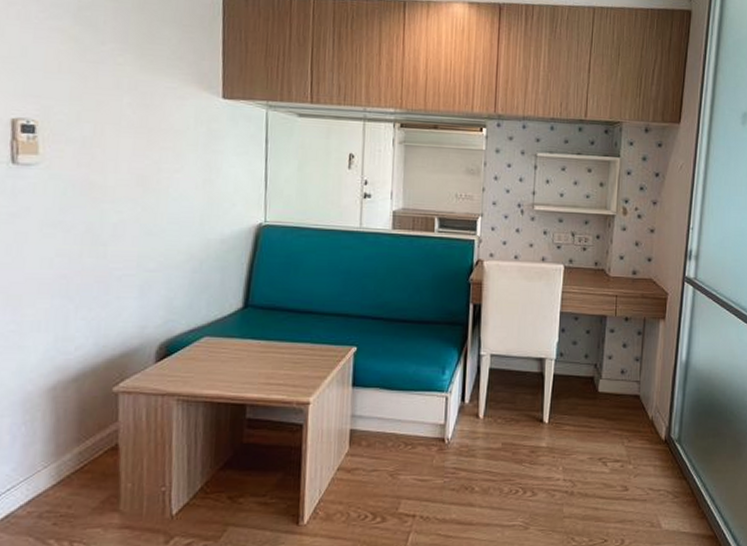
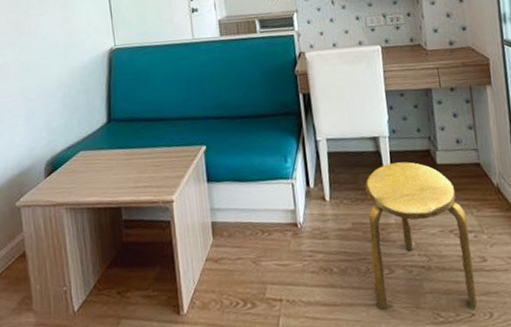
stool: none [512,387,617,536] -> present [365,161,477,310]

